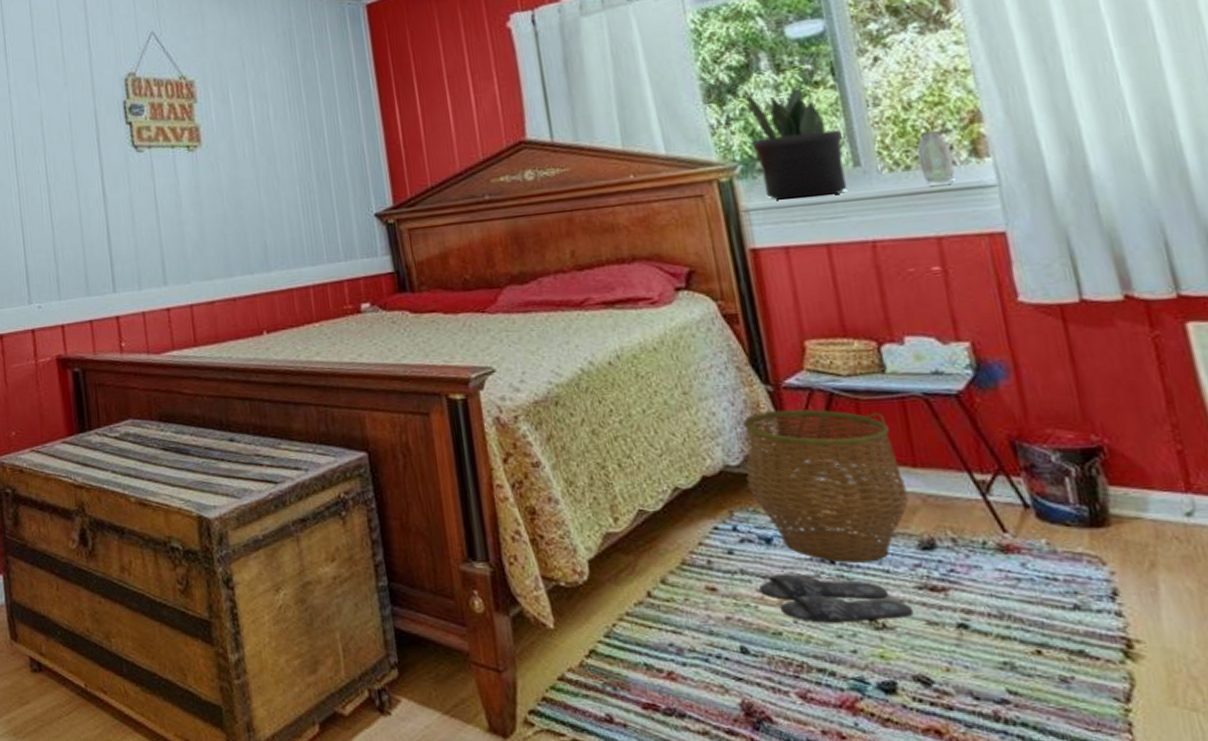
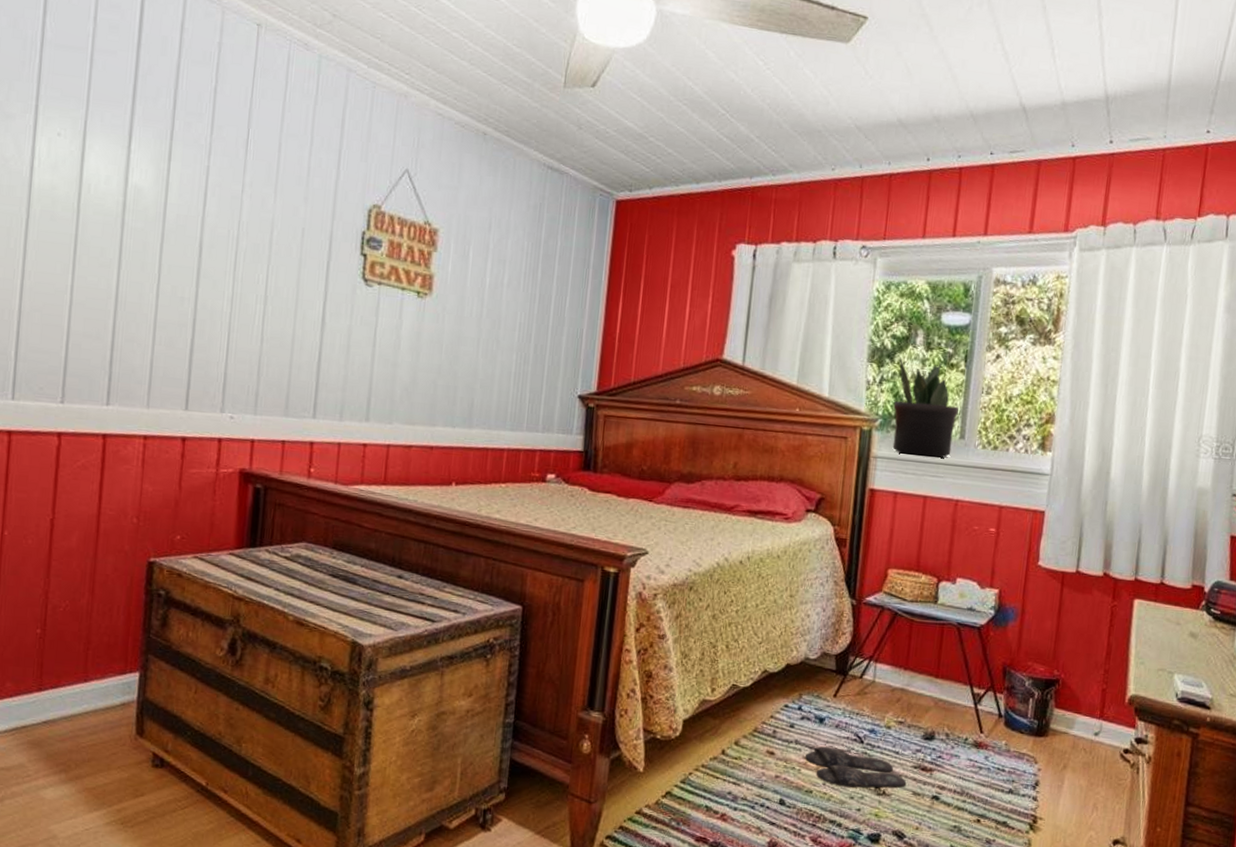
basket: present [743,409,909,563] -> none [818,620,928,745]
vase: present [917,131,954,187] -> none [1003,423,1028,468]

